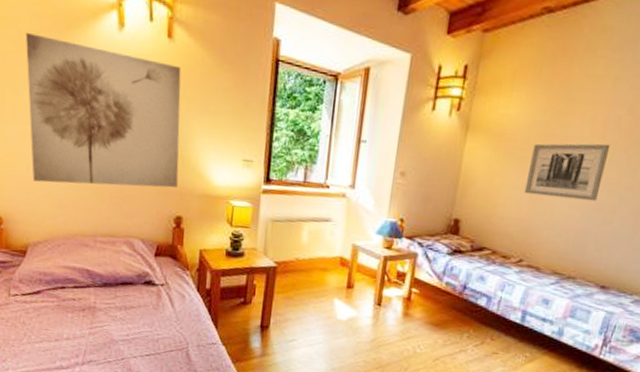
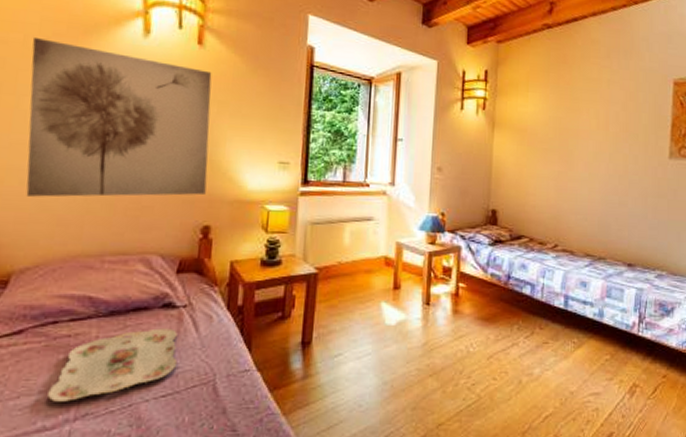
serving tray: none [62,300,158,350] -> present [47,328,178,403]
wall art: present [524,143,611,202] -> none [550,135,614,186]

